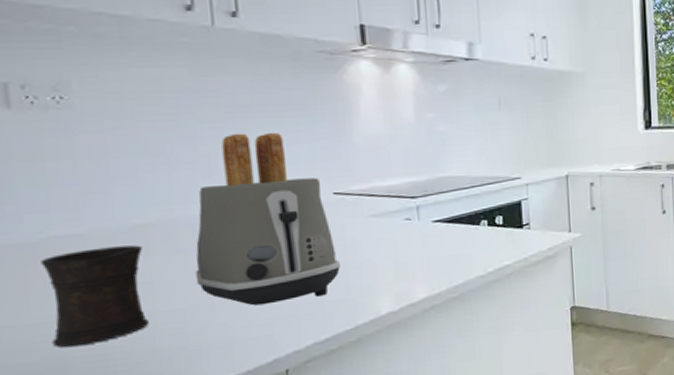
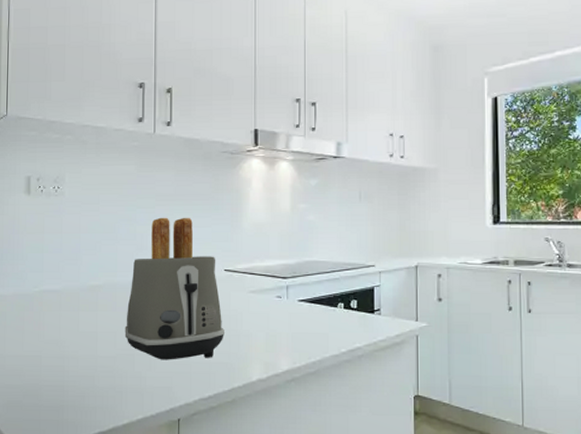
mug: present [41,245,149,348] -> none [32,302,93,377]

